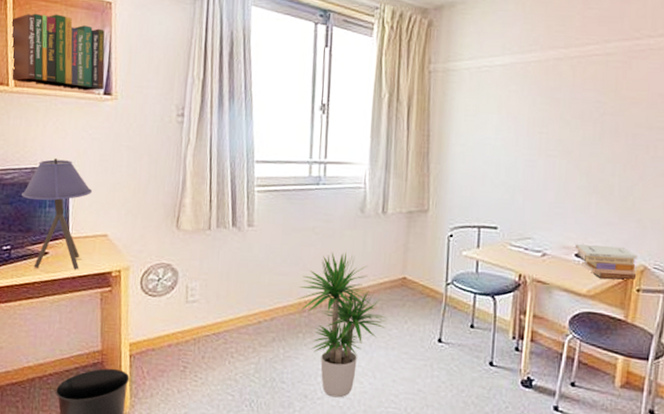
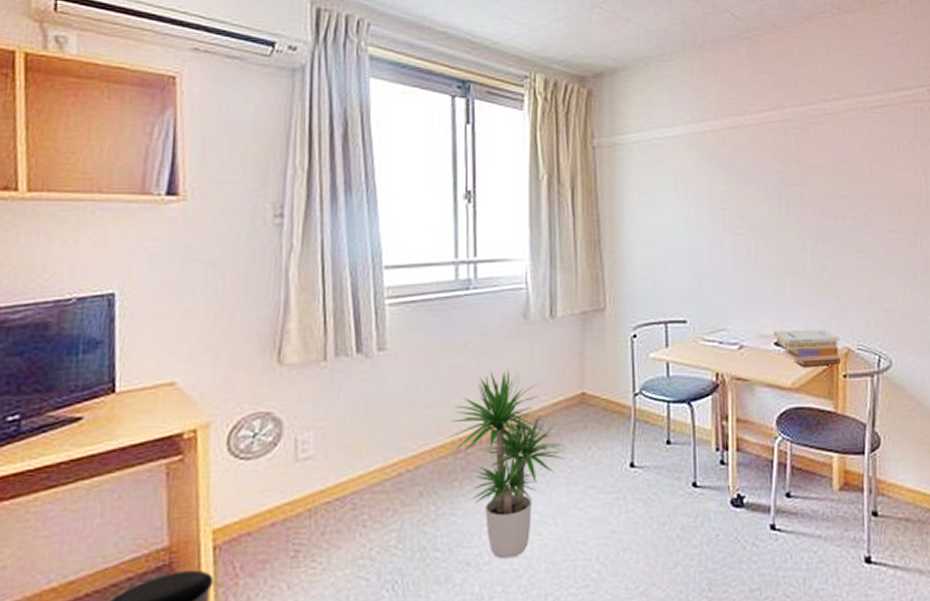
books: present [11,13,105,91] -> none [22,92,168,191]
table lamp: present [22,158,93,270] -> none [39,285,152,442]

